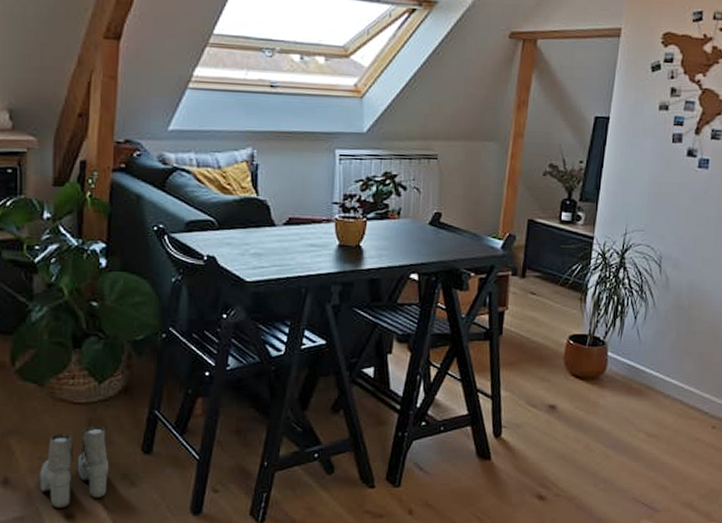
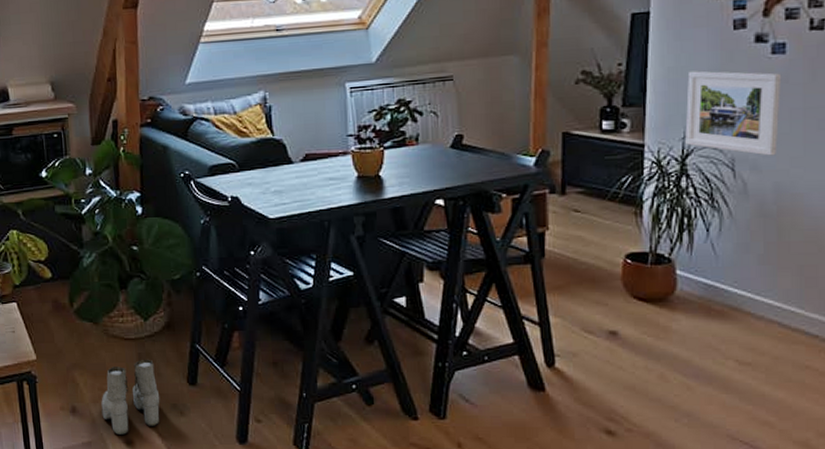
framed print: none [626,175,704,256] -> present [685,70,782,156]

